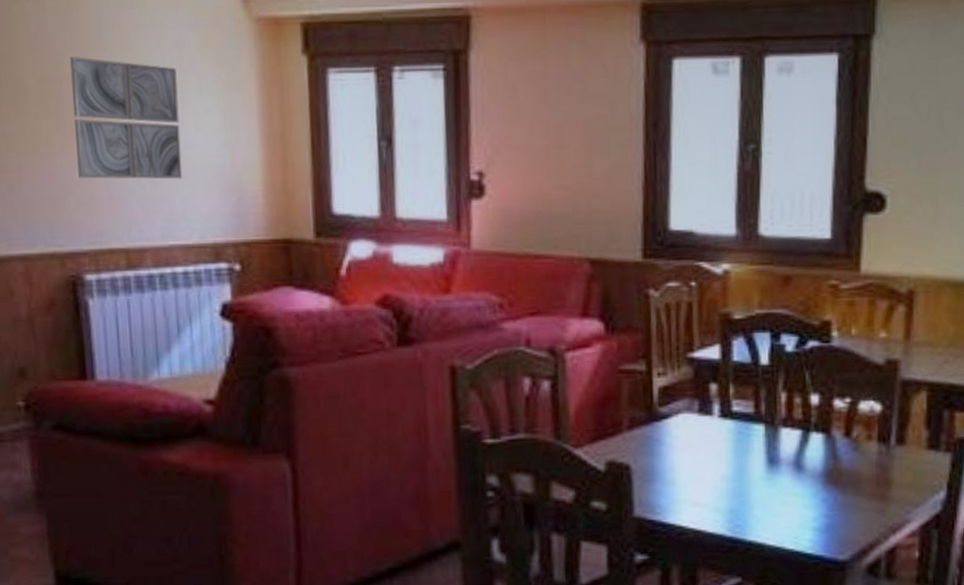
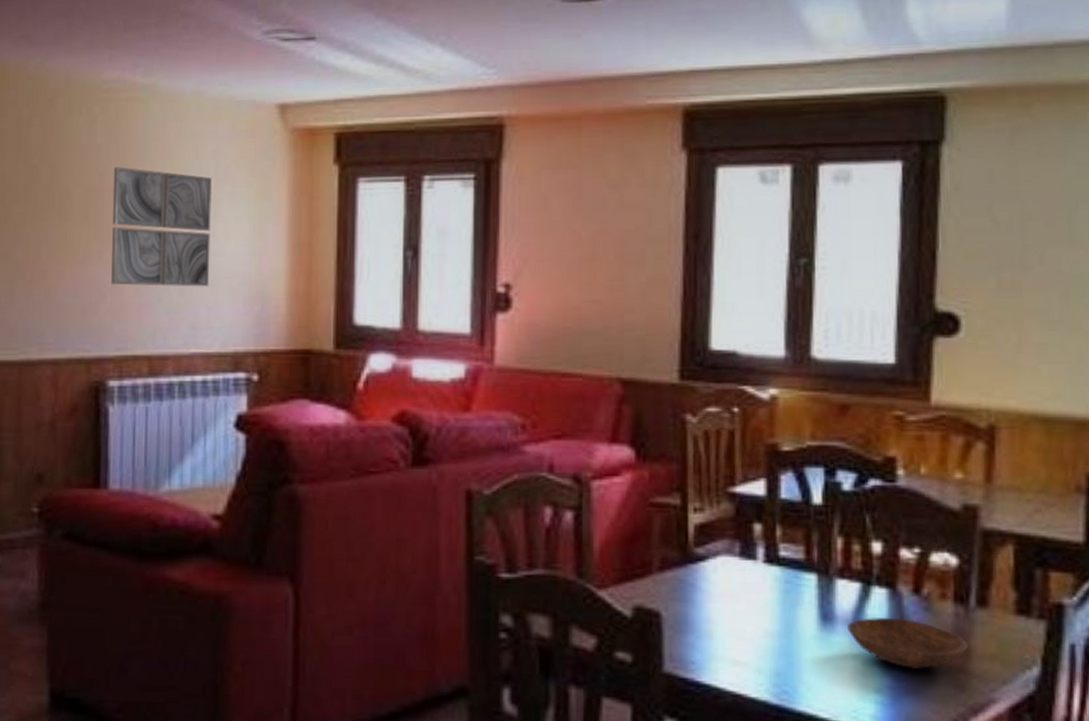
bowl: none [790,458,889,500] -> present [848,618,968,670]

